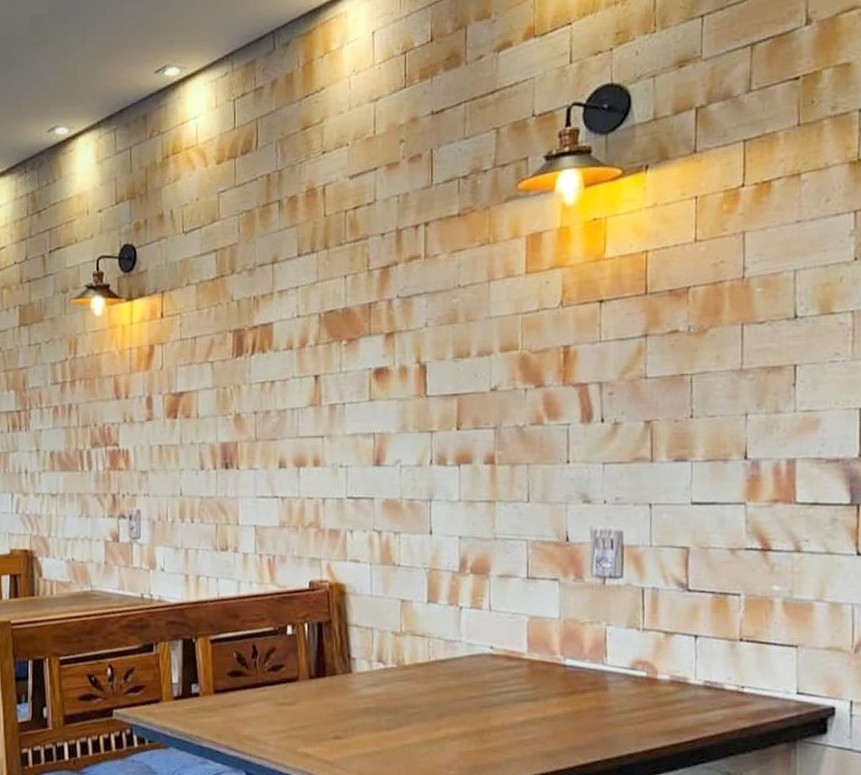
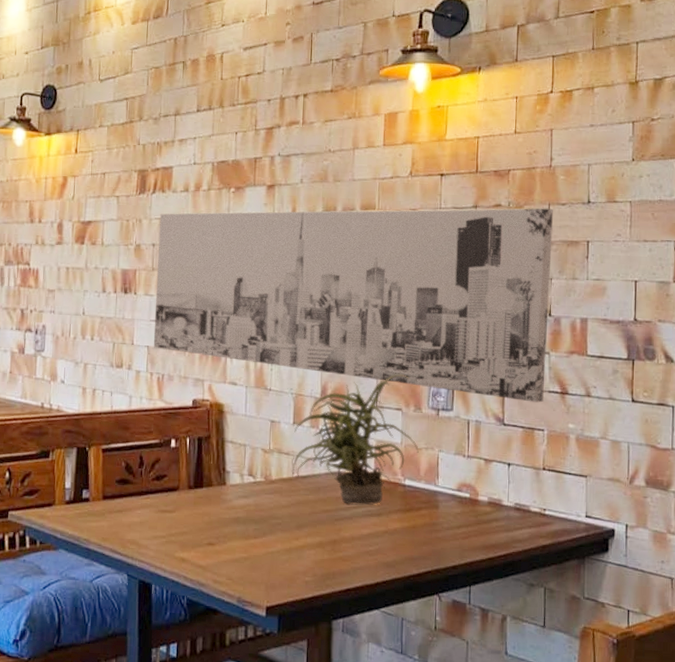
wall art: none [260,329,748,563] -> present [153,208,553,403]
potted plant: none [428,538,581,690] -> present [291,373,419,506]

